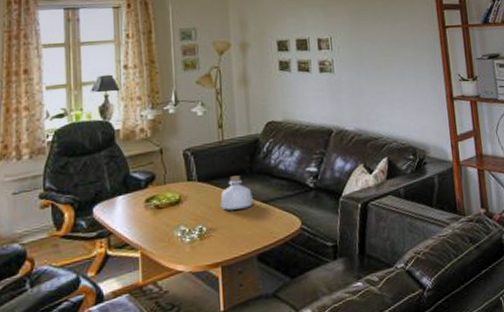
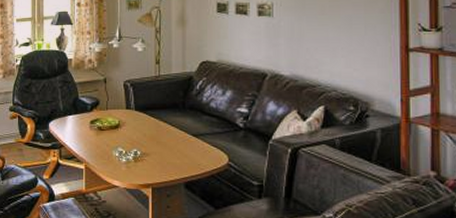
bottle: present [220,175,254,211] -> none [154,109,185,139]

